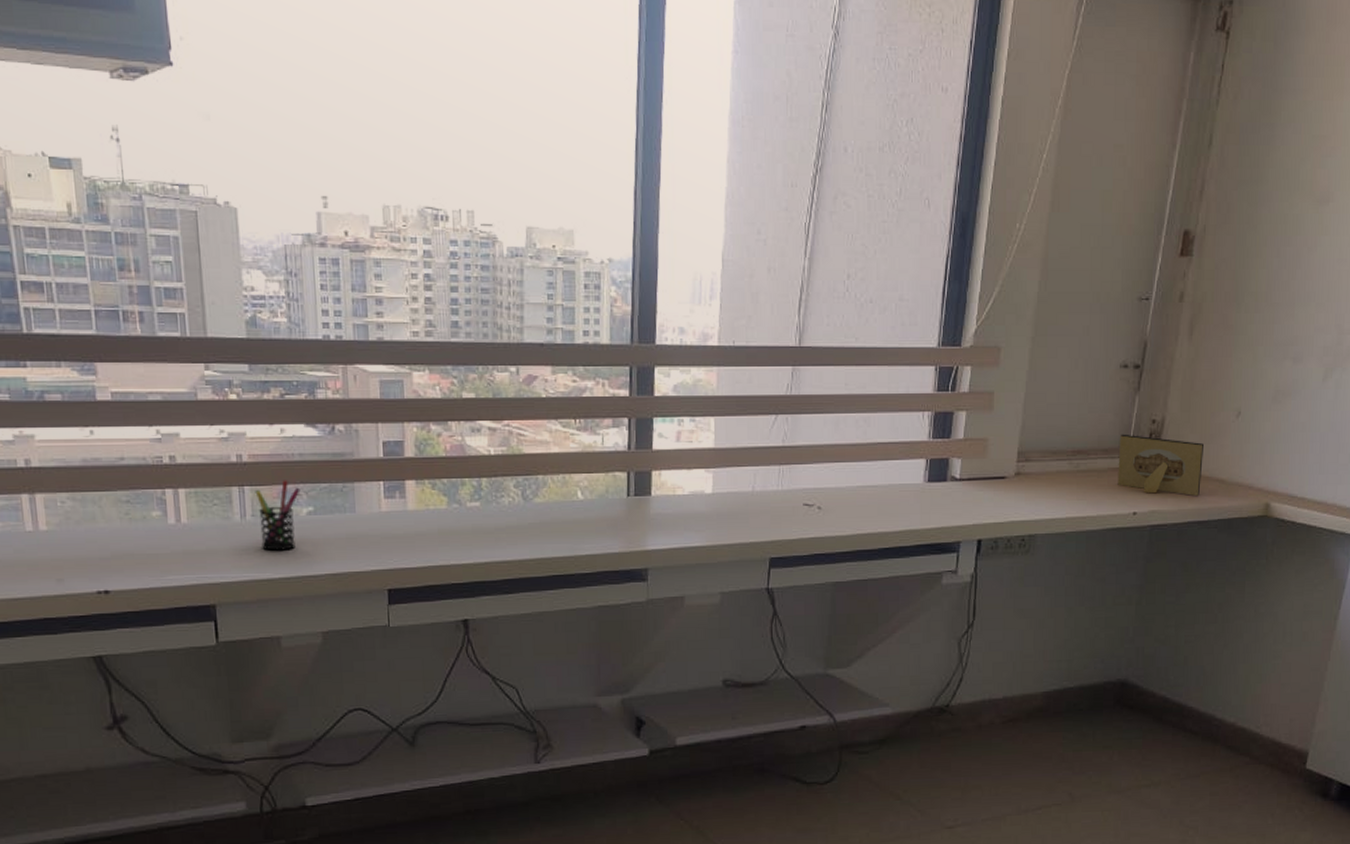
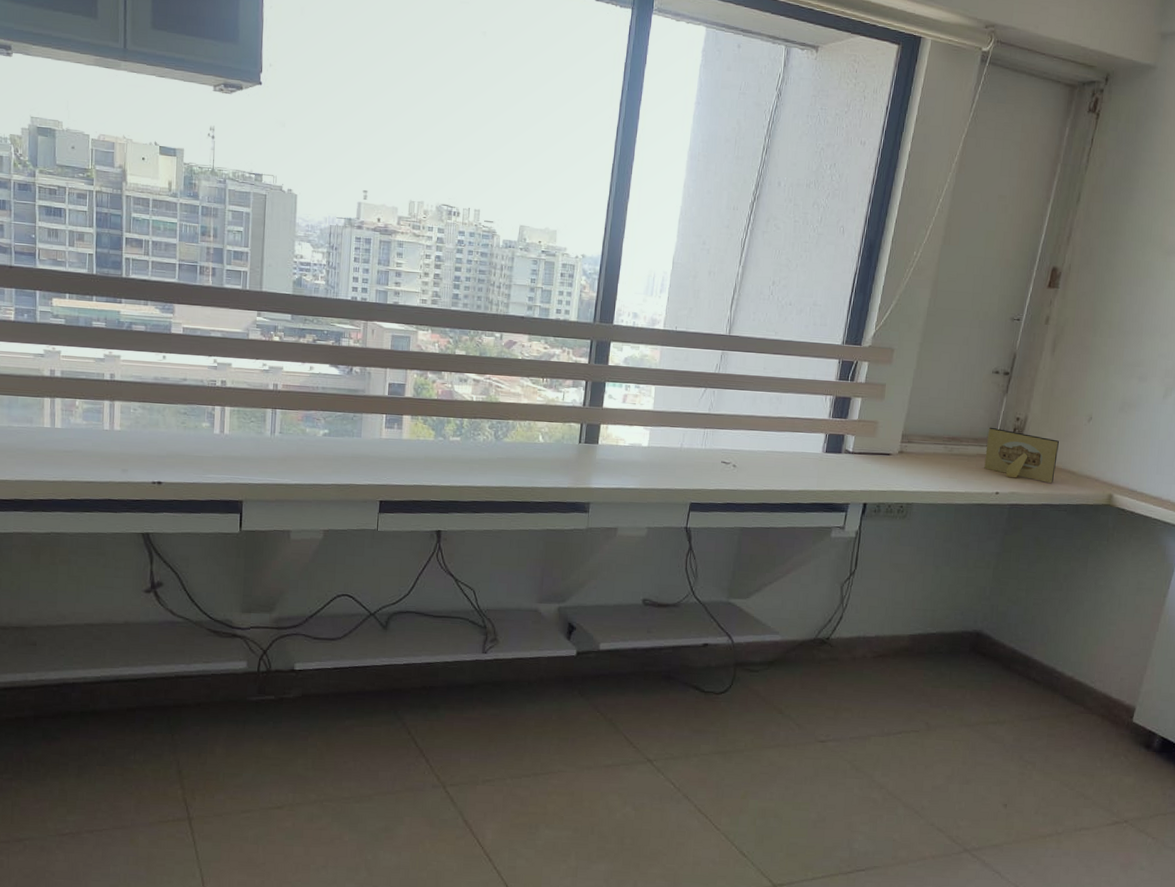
pen holder: present [255,480,301,551] -> none [284,407,320,463]

